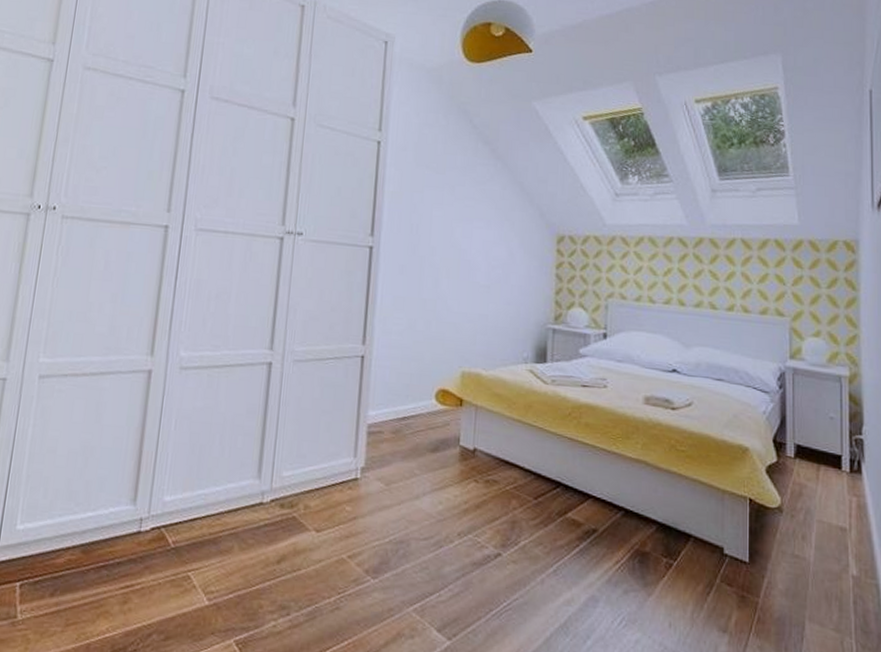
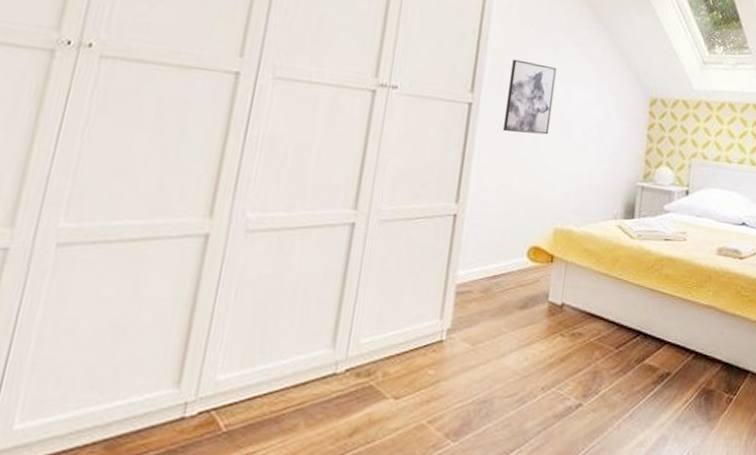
wall art: none [404,201,455,276] -> present [502,59,557,135]

